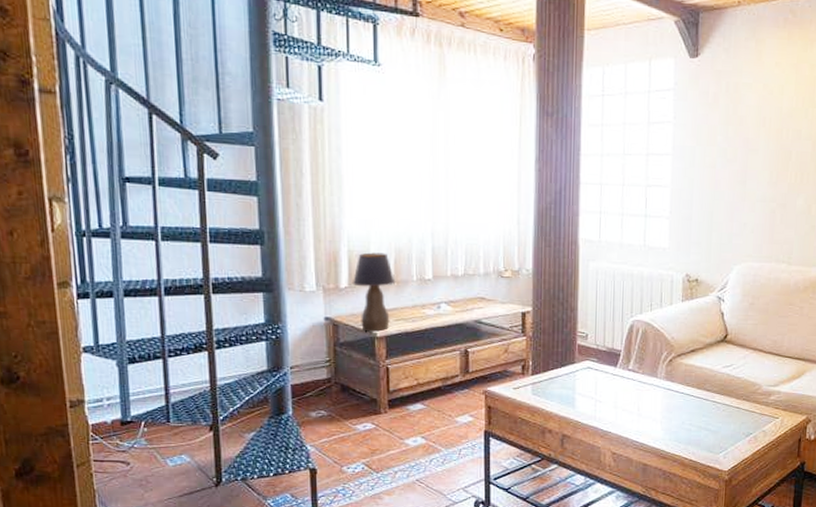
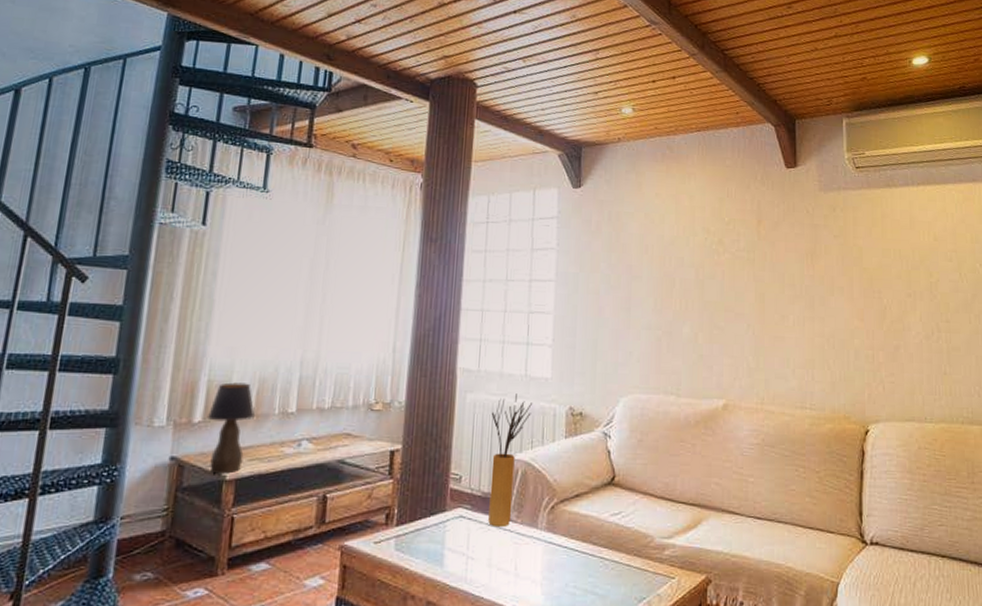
vase: none [613,262,652,377] -> present [488,394,533,528]

